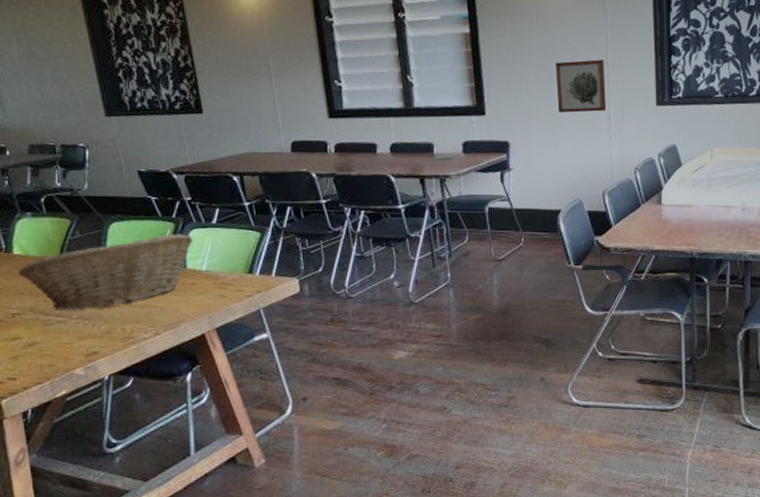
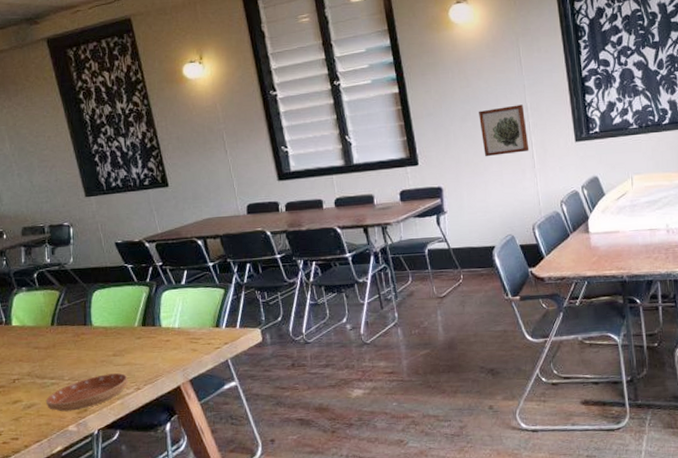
fruit basket: present [17,233,193,311] -> none [16,296,166,374]
saucer: none [49,315,146,353] -> present [45,373,128,412]

